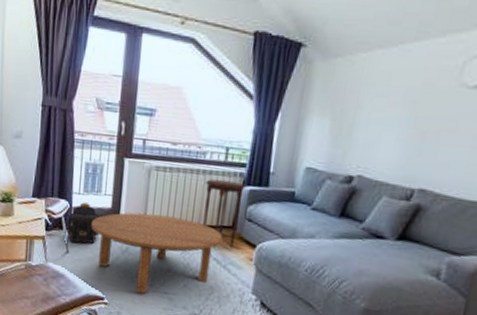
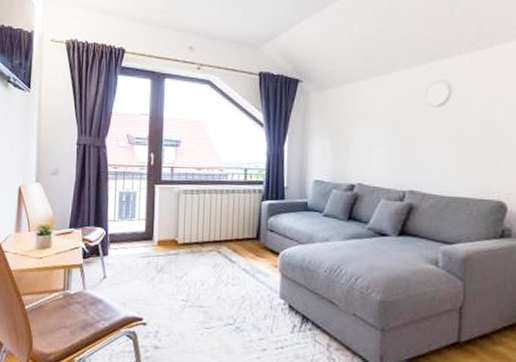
backpack: present [66,202,99,244] -> none [103,228,134,268]
coffee table: present [91,212,223,293] -> none [127,233,249,309]
side table: present [203,179,246,249] -> none [229,197,265,260]

